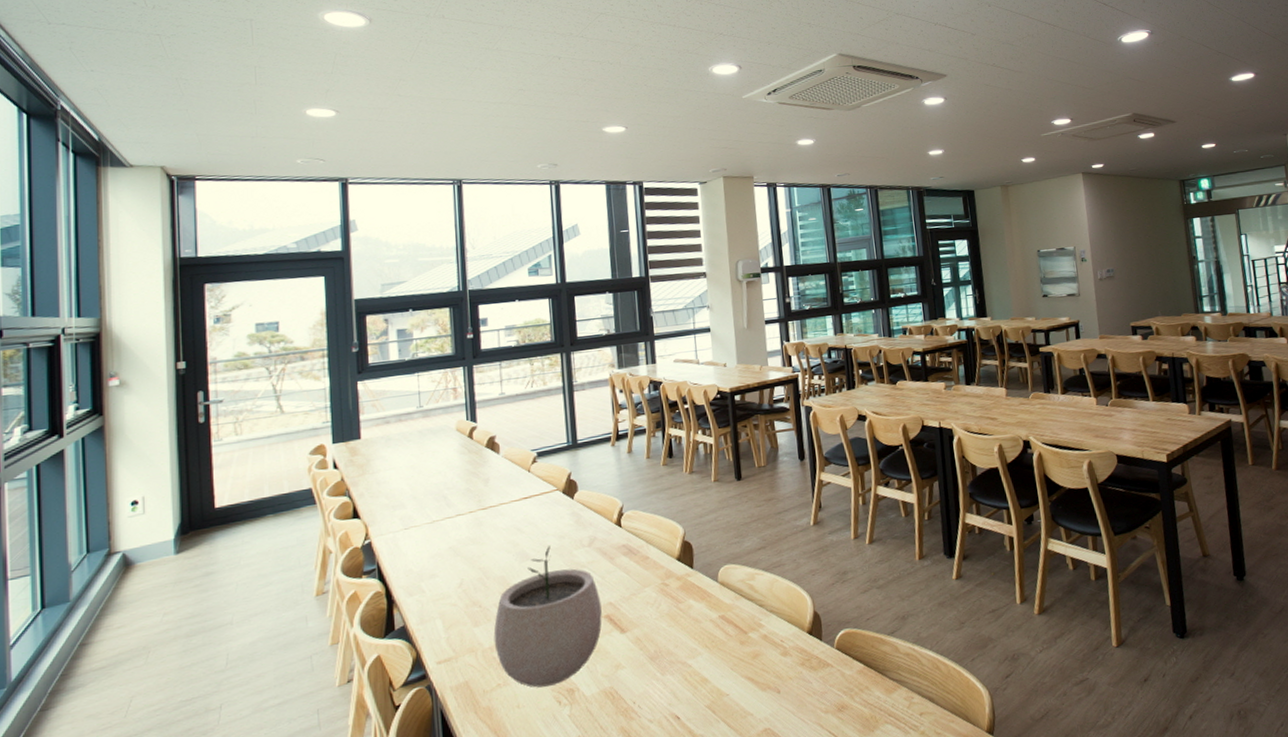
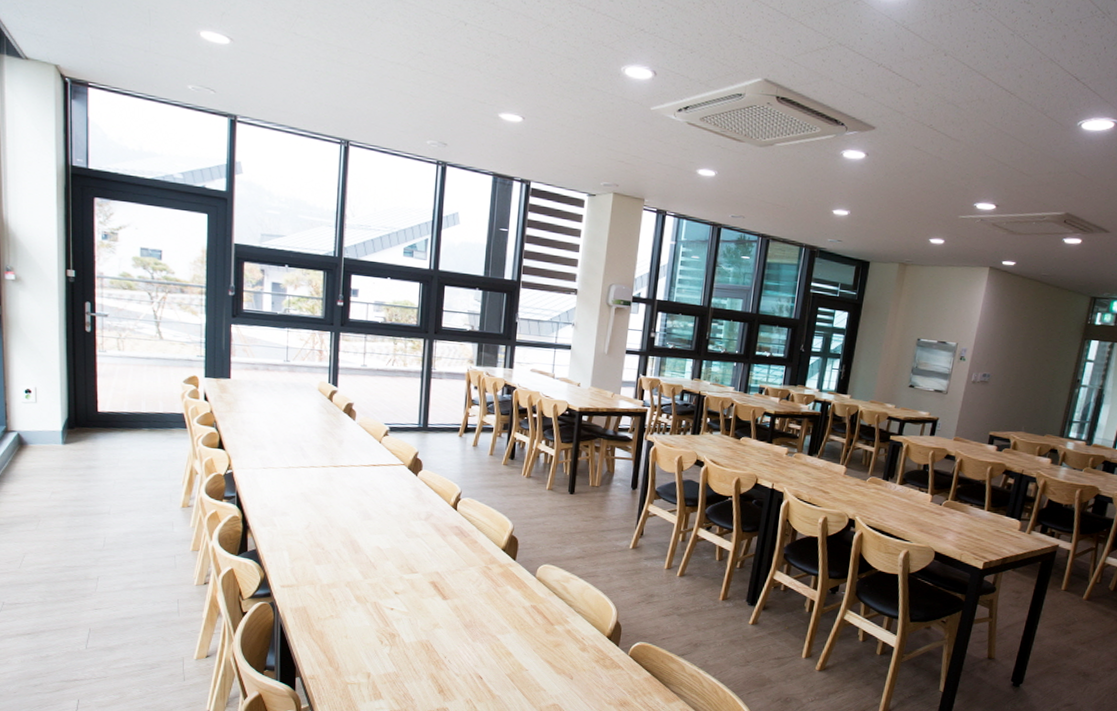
plant pot: present [493,546,602,688] -> none [331,512,429,628]

